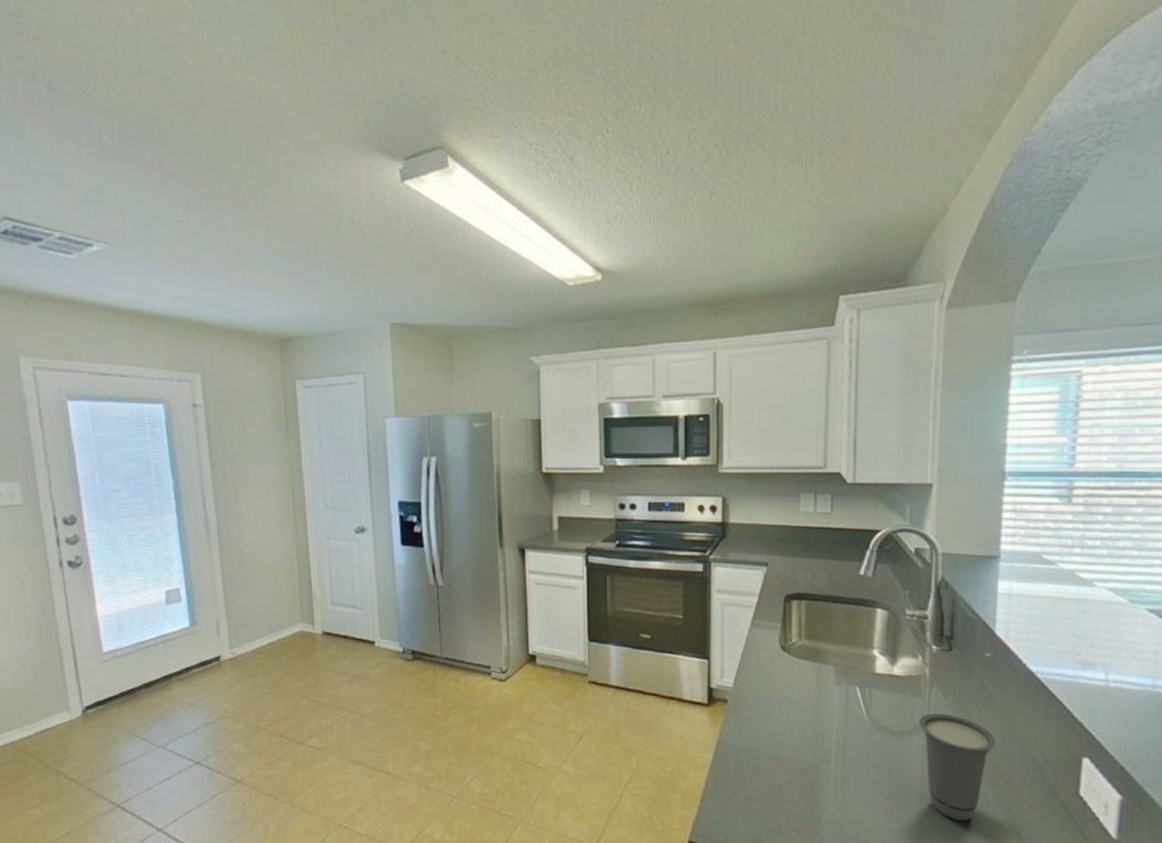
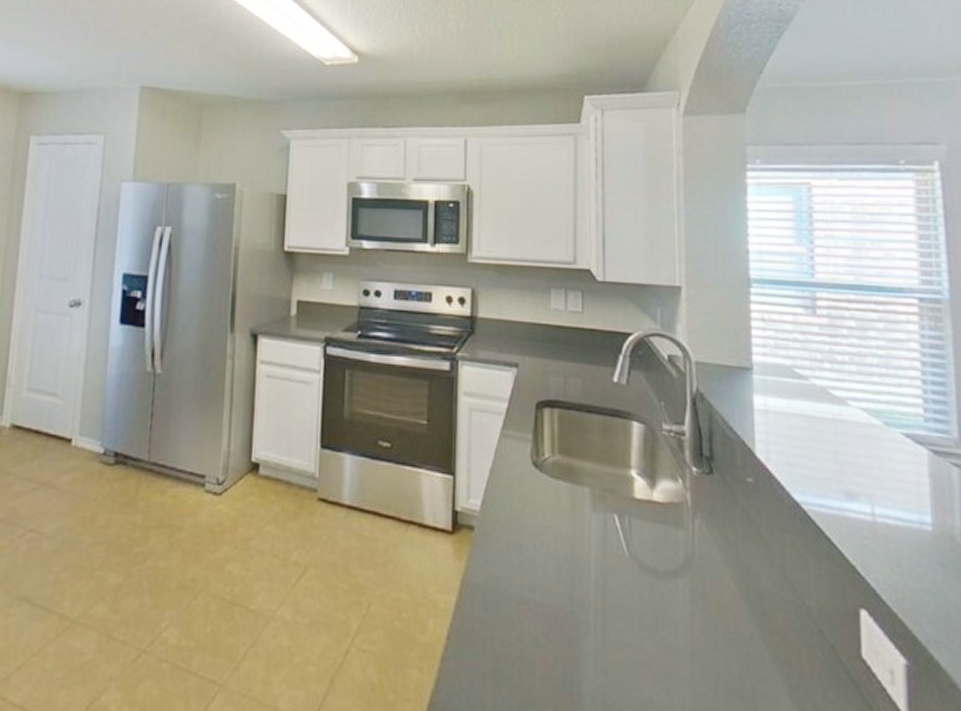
cup: present [919,713,996,822] -> none [684,550,767,692]

